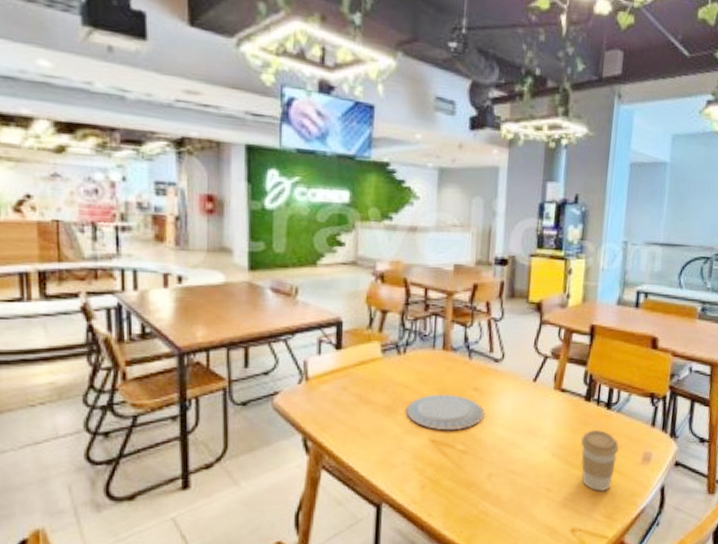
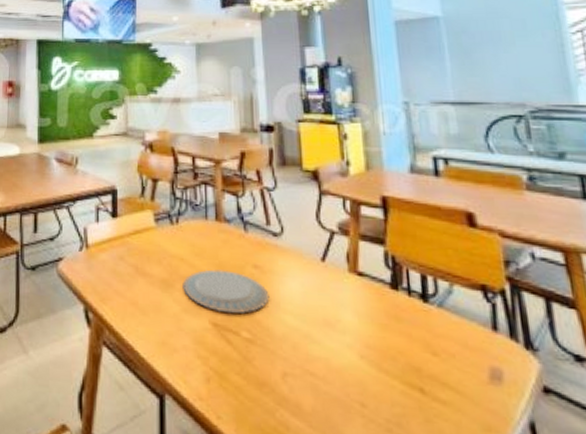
coffee cup: present [580,430,619,491] -> none [394,328,451,417]

